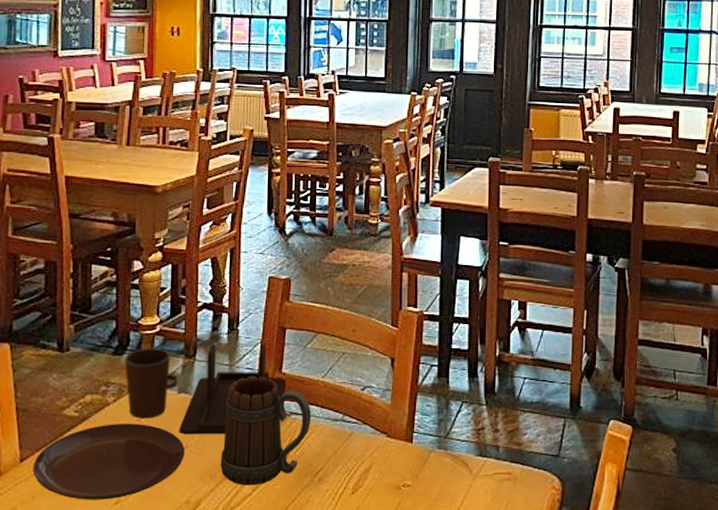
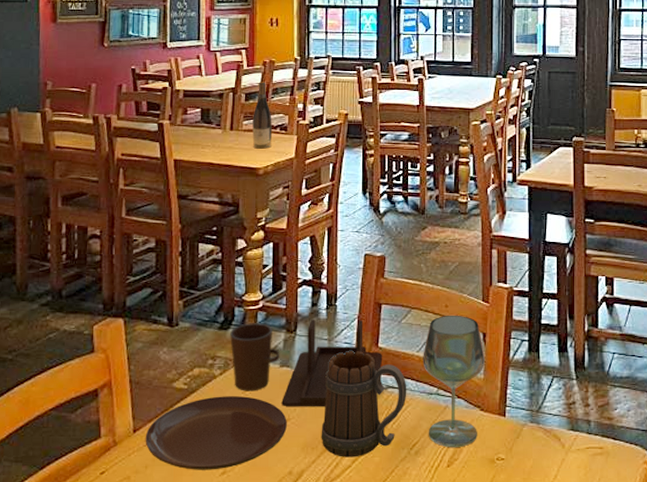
wine bottle: none [150,95,172,166] -> present [252,82,272,149]
wine glass: none [328,339,392,475] -> present [423,315,485,448]

